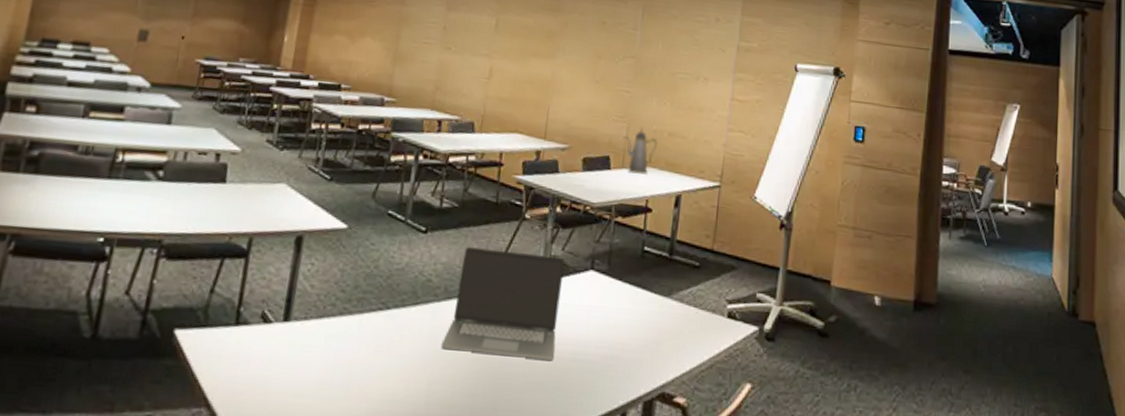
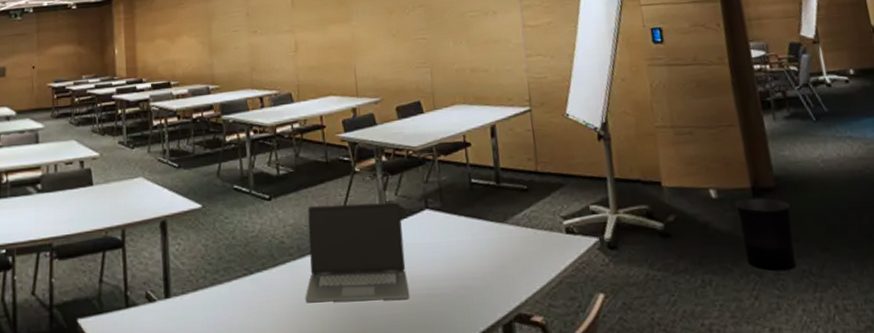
coffee pot: present [623,127,658,176] -> none [429,68,463,113]
waste bin: none [894,310,945,387] -> present [733,198,797,271]

